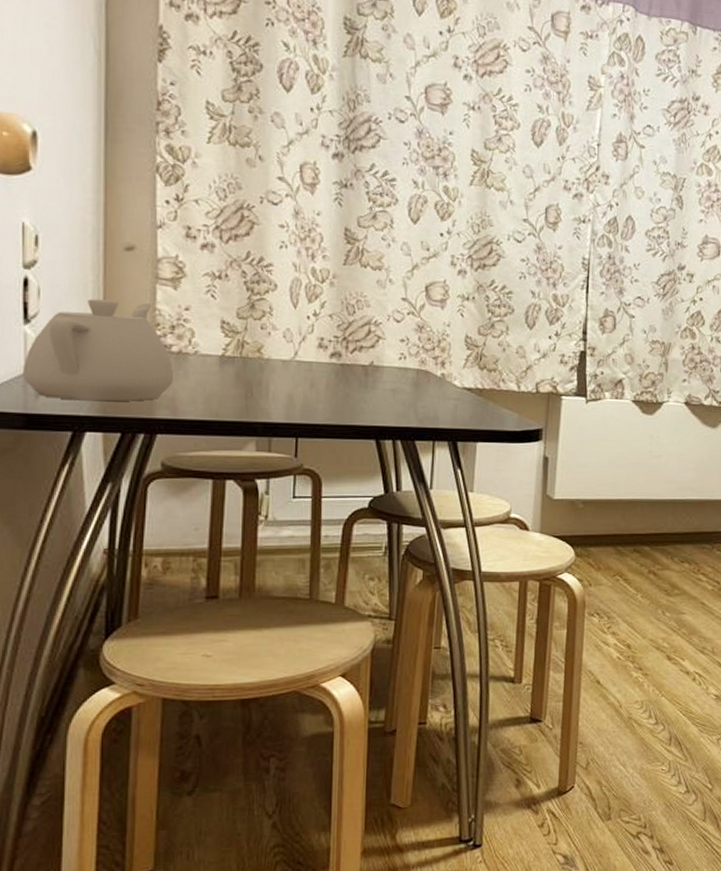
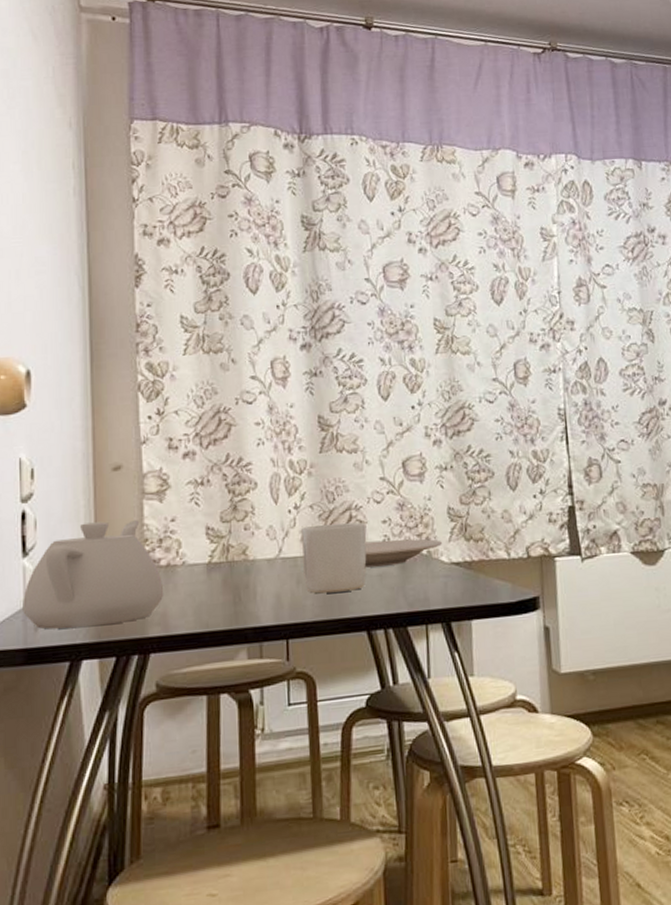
mug: none [318,334,384,401] -> present [301,522,367,594]
plate: none [379,357,456,383] -> present [364,539,442,568]

